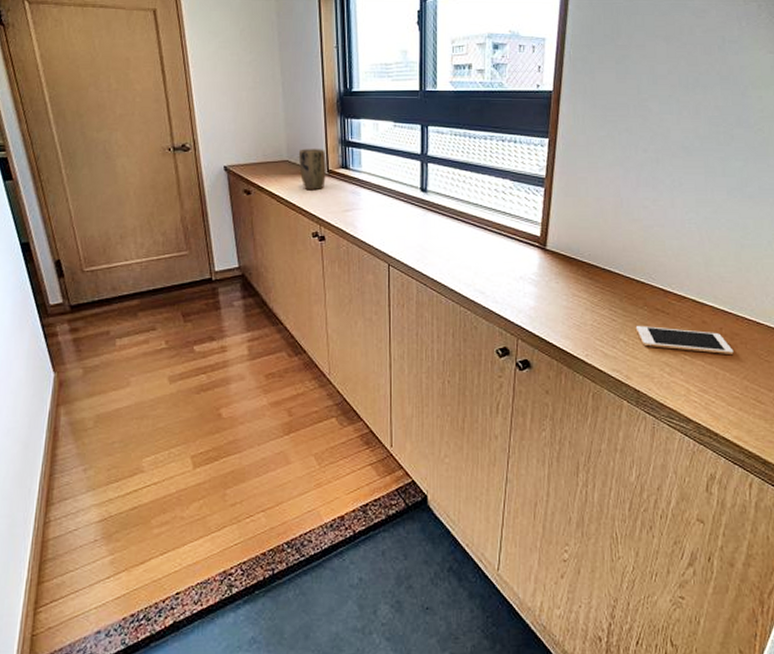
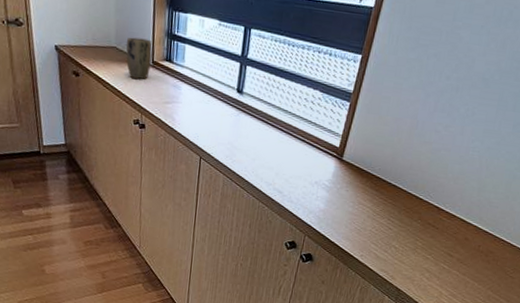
cell phone: present [635,326,734,354] -> none [407,236,486,268]

